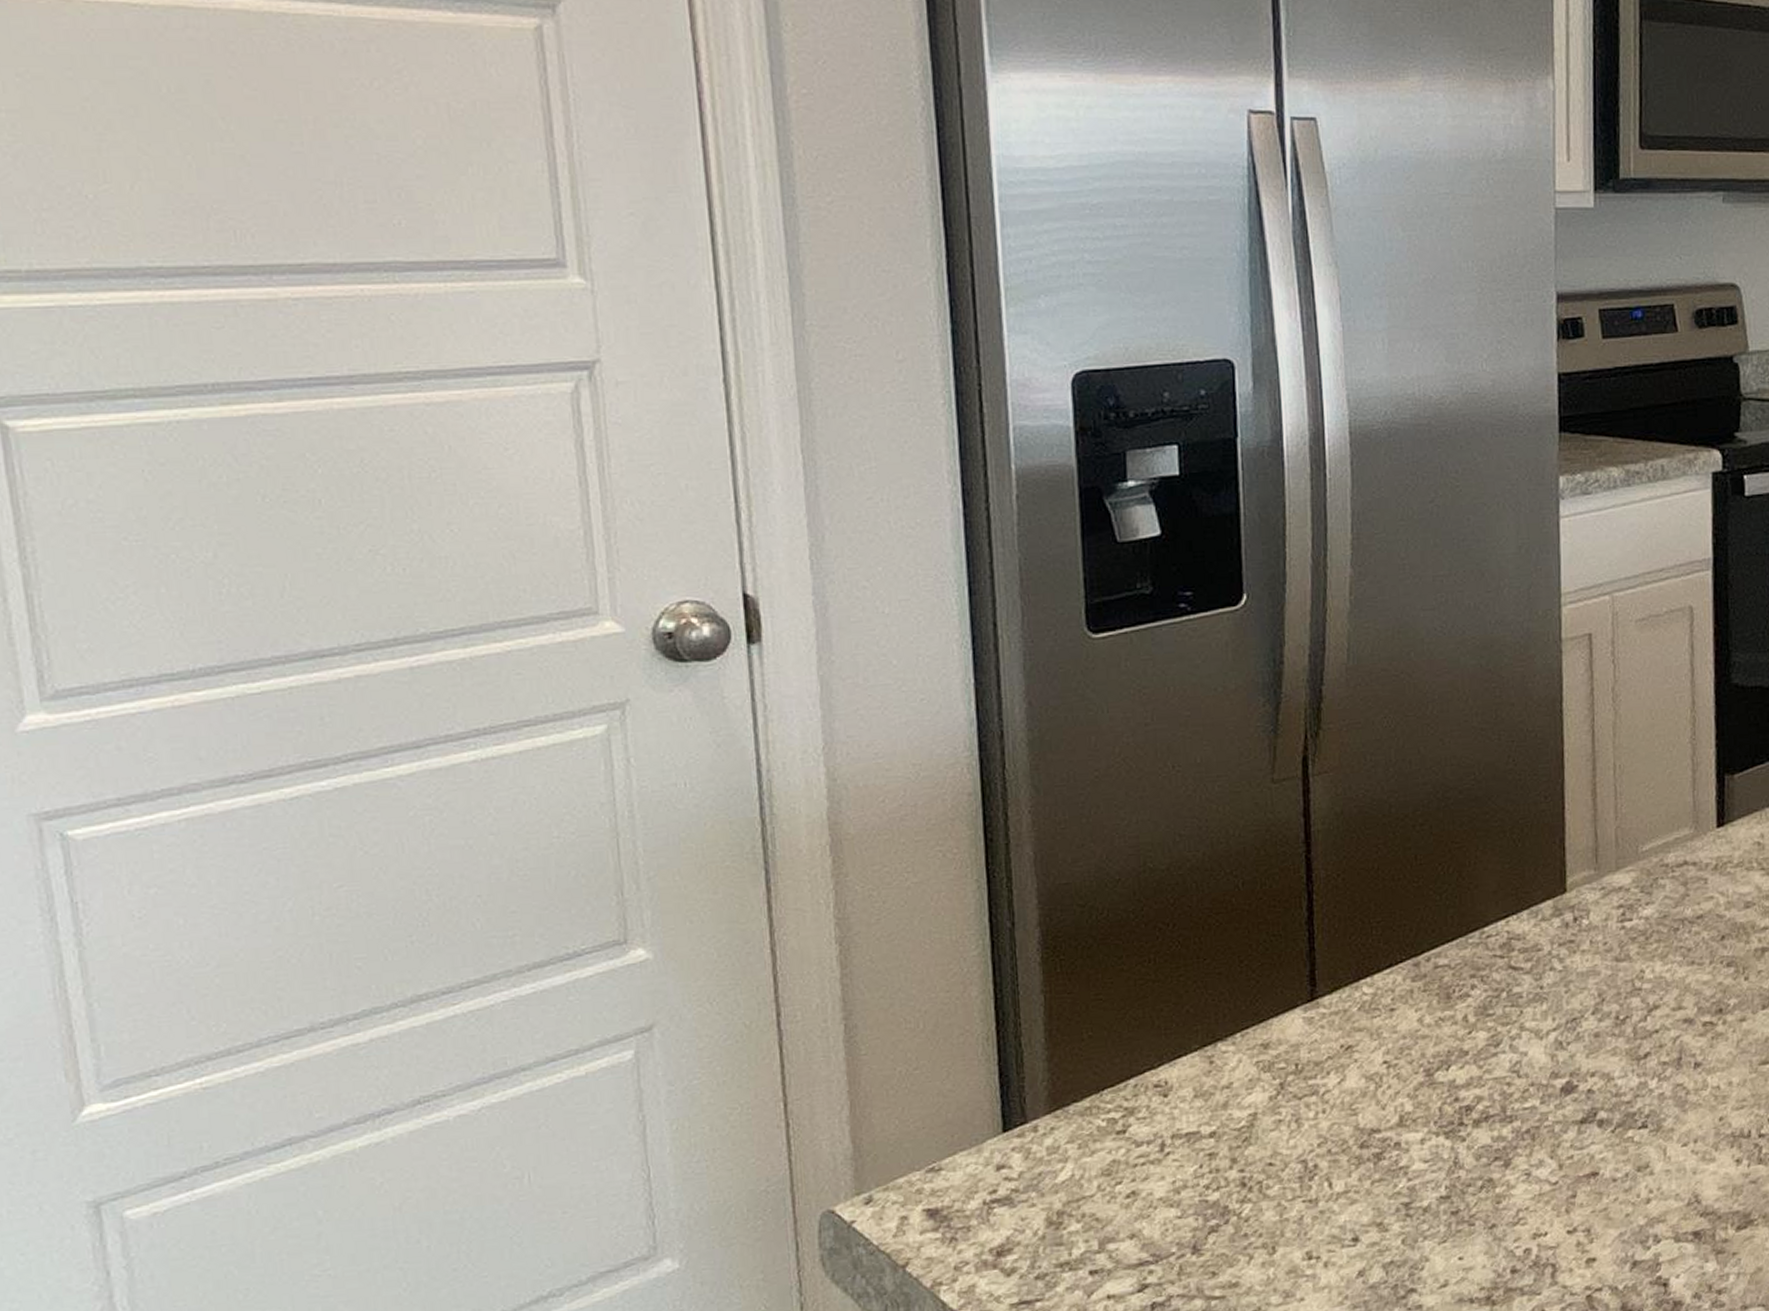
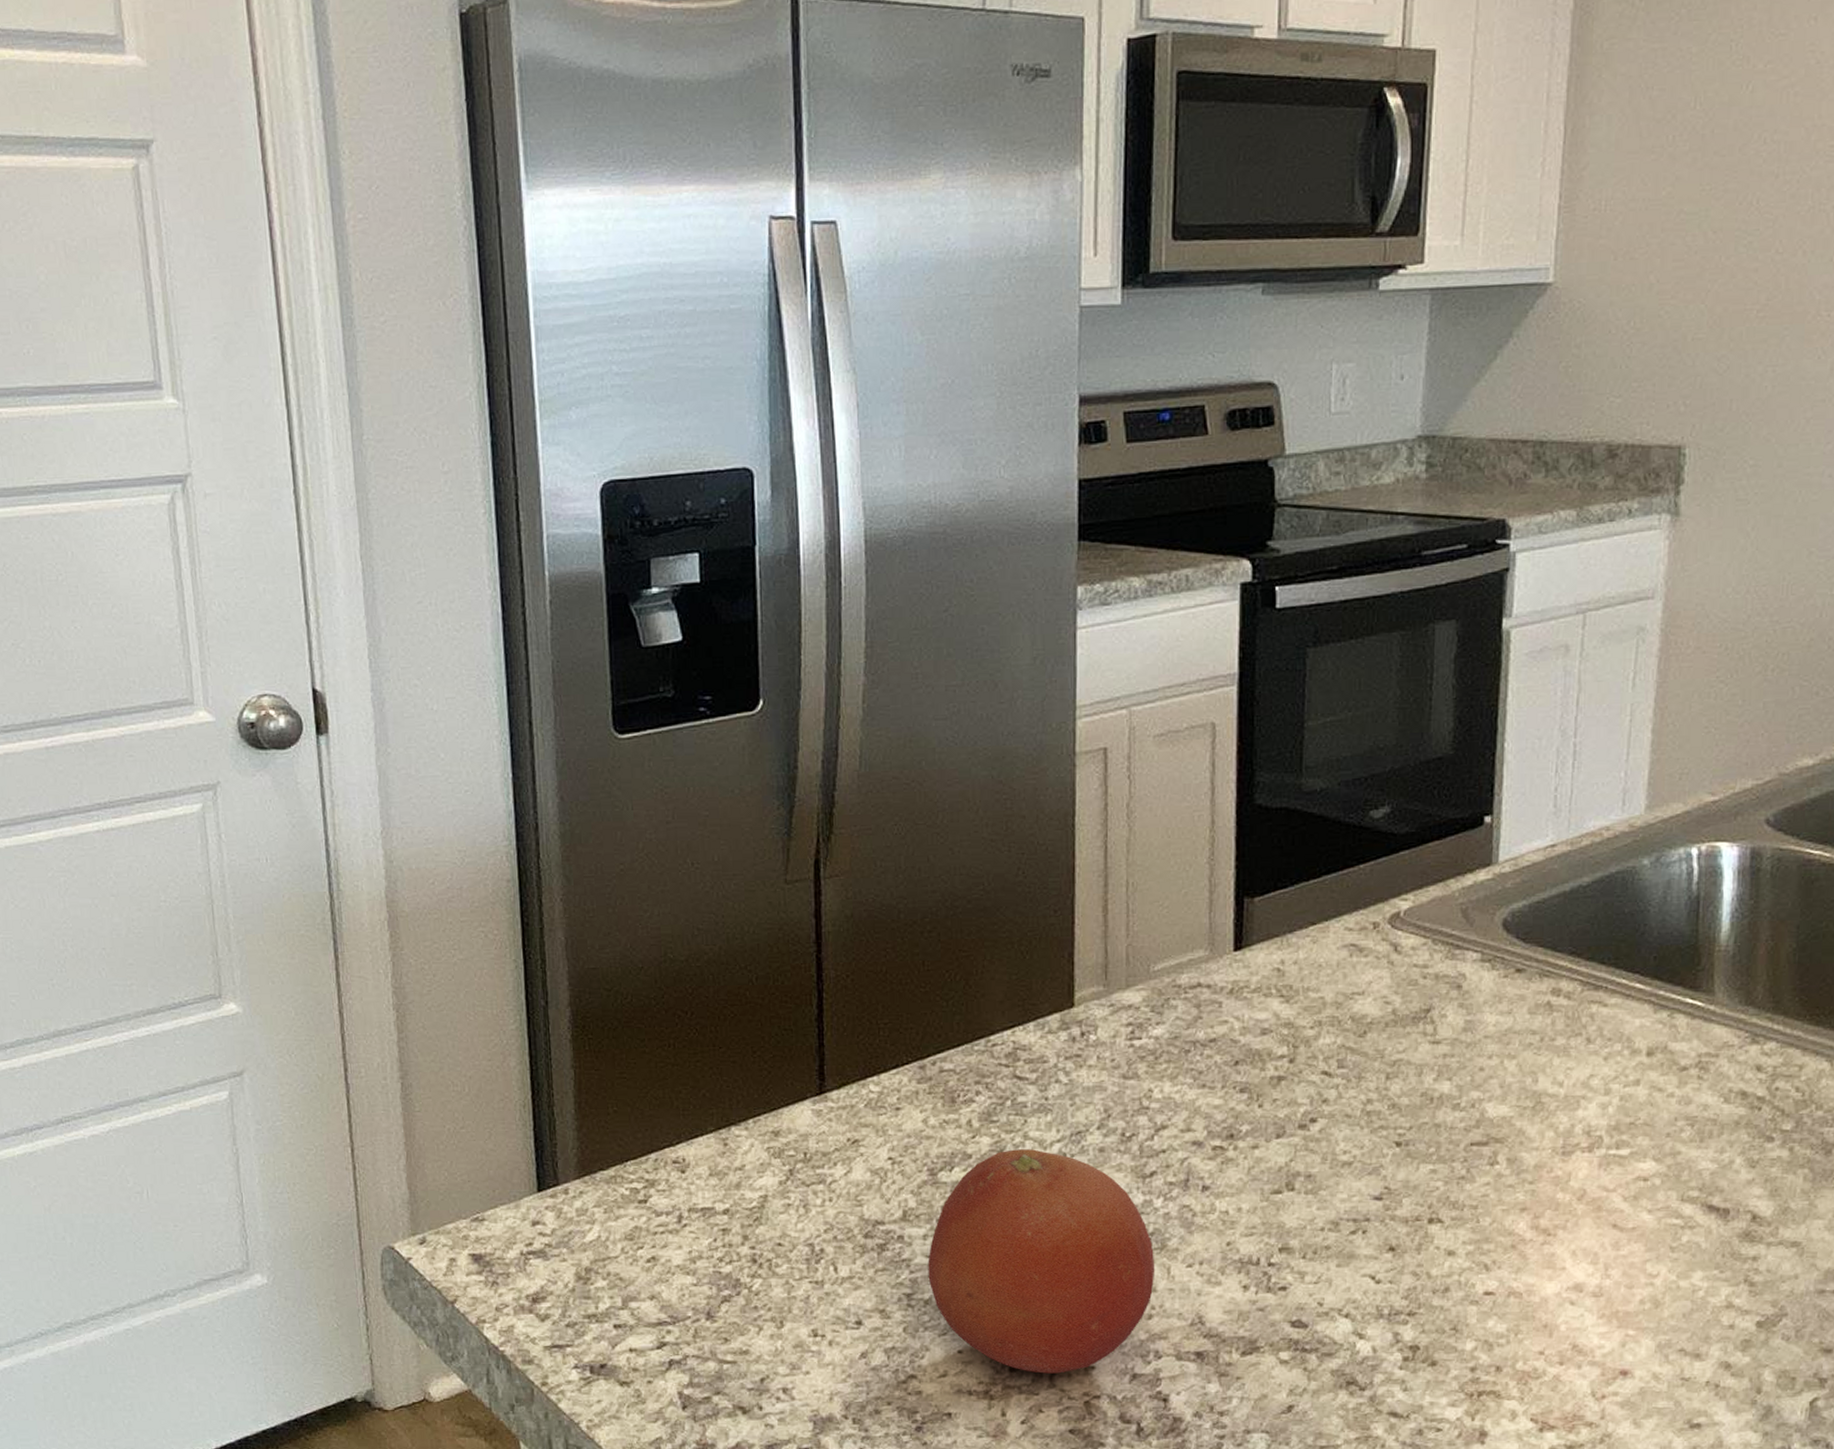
fruit: none [1426,1040,1652,1272] -> present [928,1149,1155,1374]

